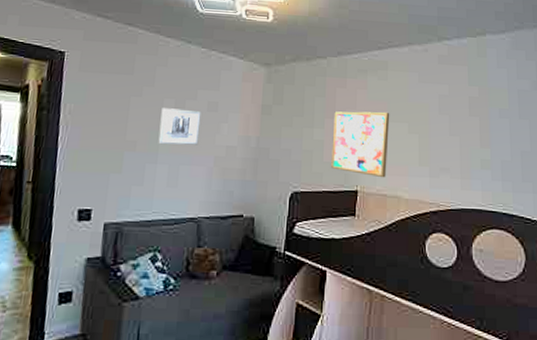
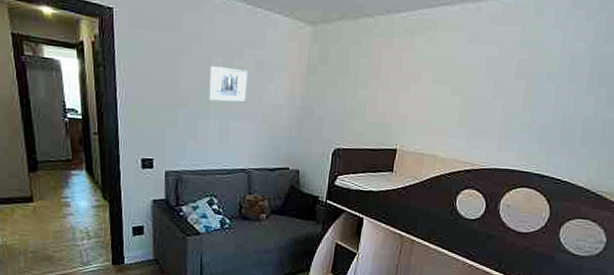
wall art: present [331,111,390,178] -> none [373,72,435,138]

